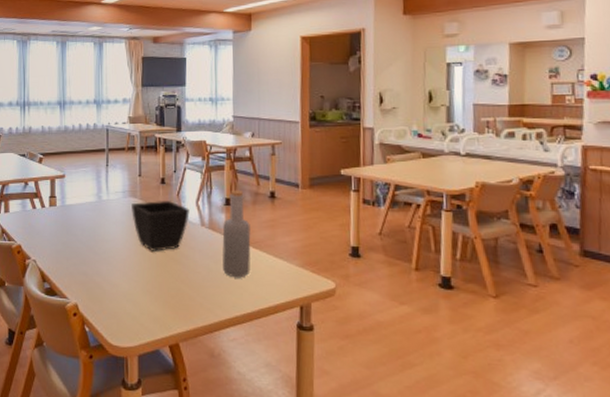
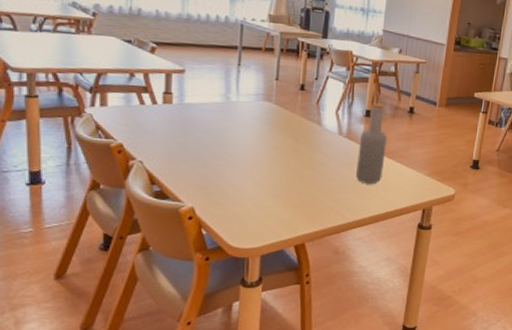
flower pot: present [132,200,190,251] -> none [264,106,328,157]

